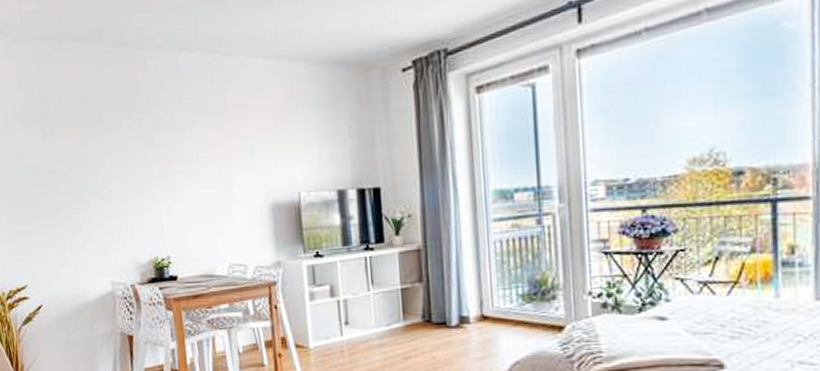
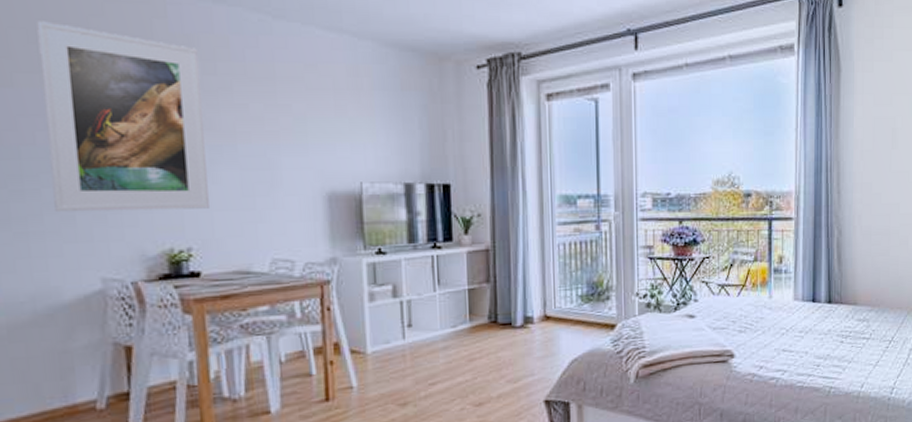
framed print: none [65,87,183,232] -> present [36,21,211,213]

